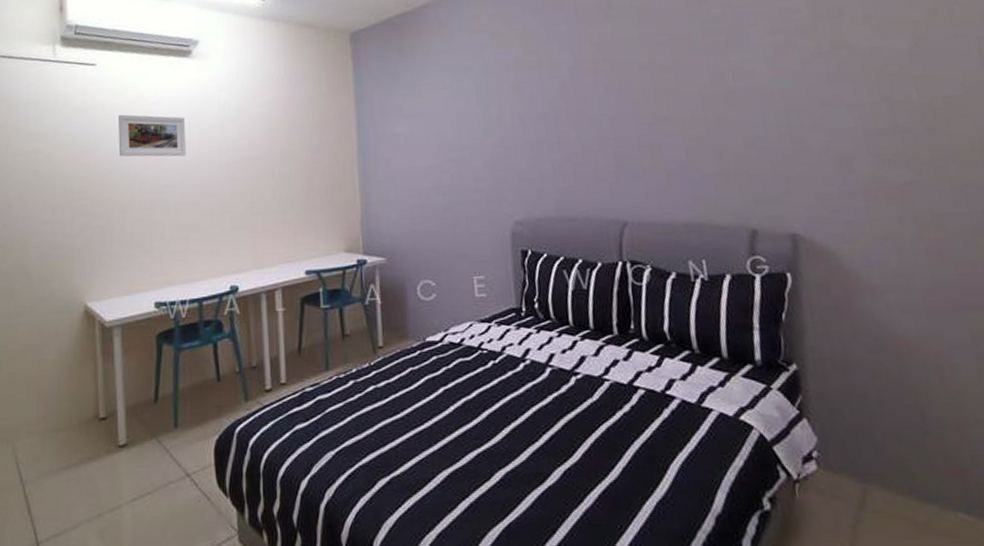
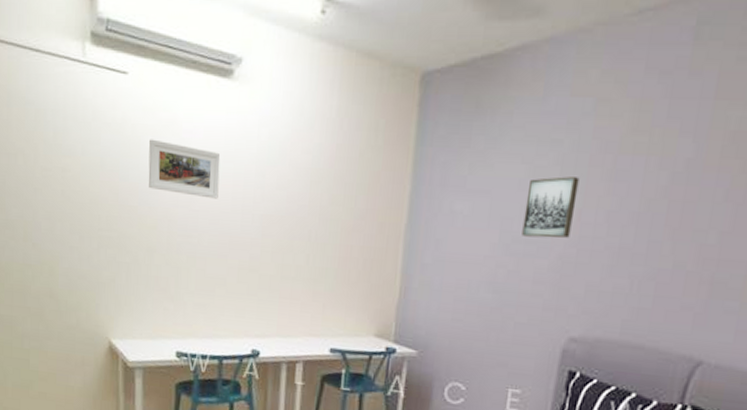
wall art: none [453,93,495,145] -> present [522,176,580,238]

